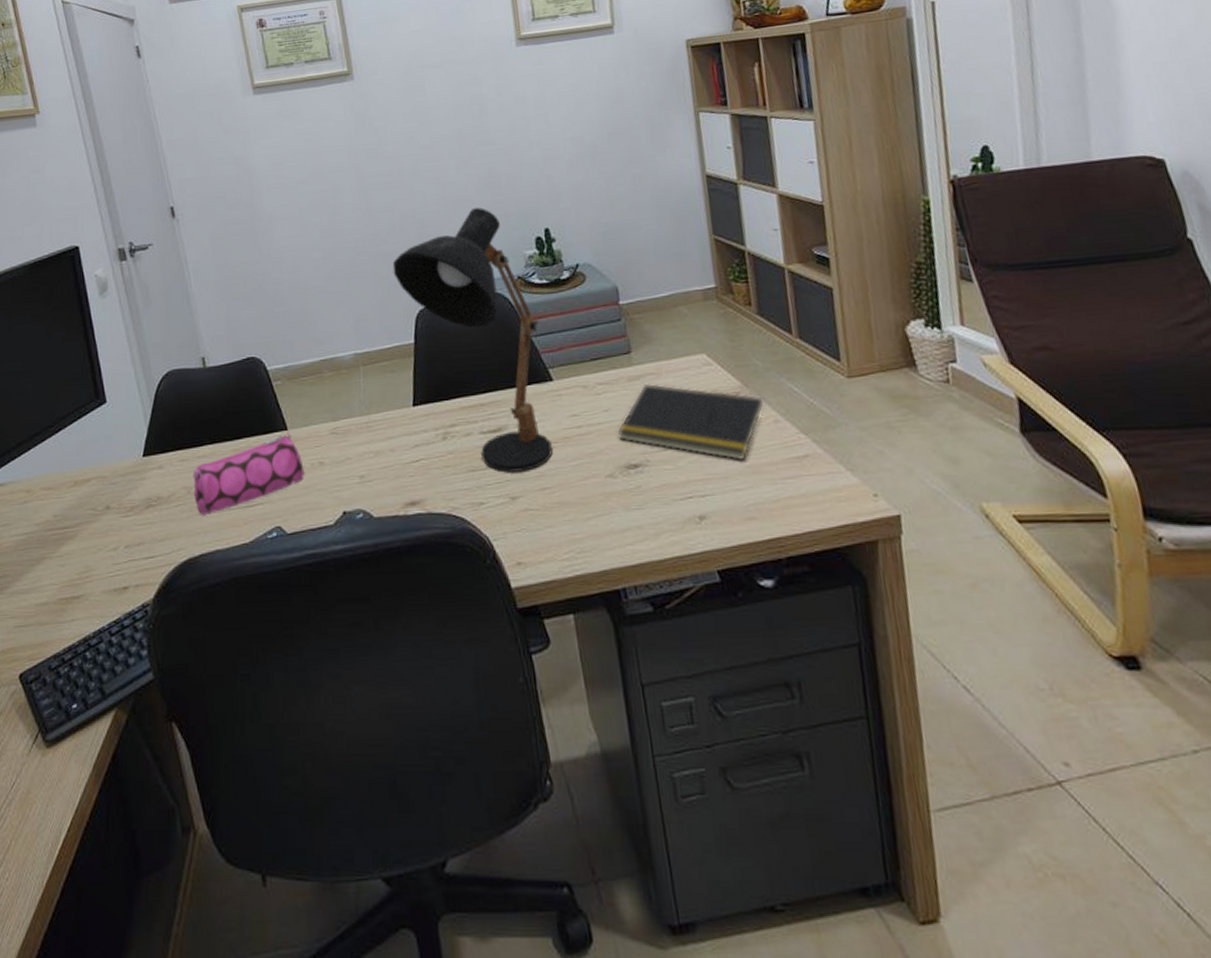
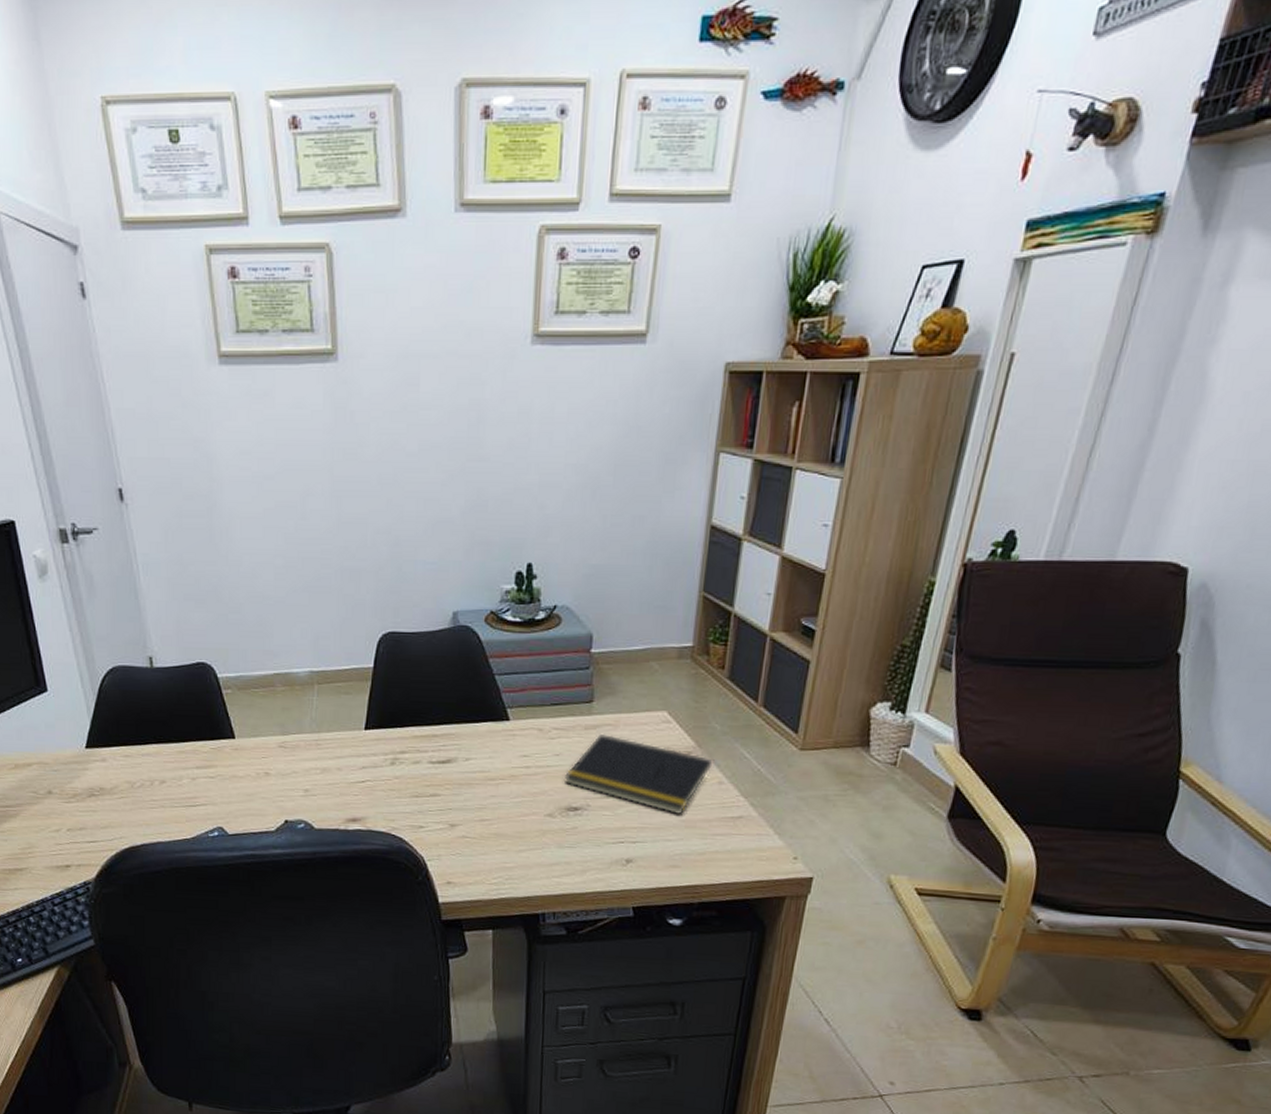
pencil case: present [193,430,305,516] -> none [136,739,249,810]
desk lamp: present [392,207,553,474] -> none [359,531,505,803]

